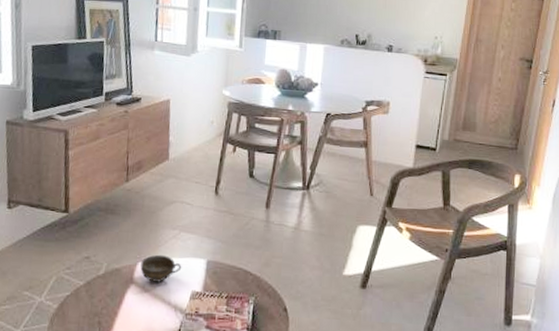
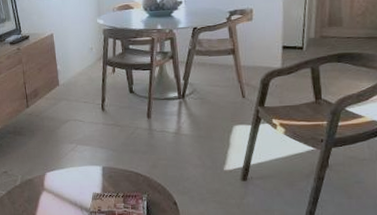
cup: present [140,254,182,284] -> none [48,165,82,189]

